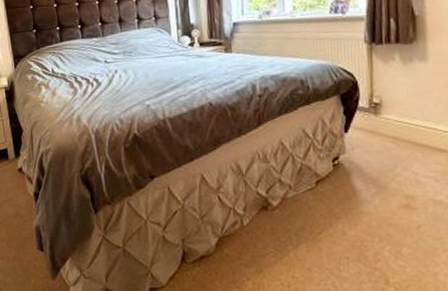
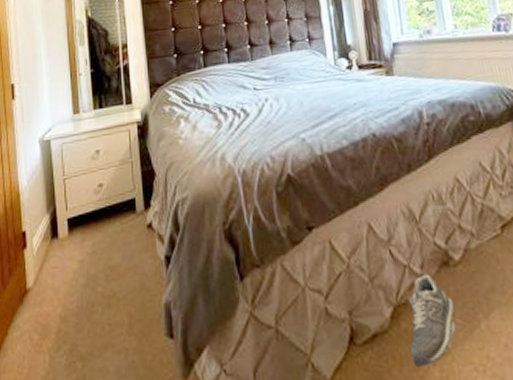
shoe: none [230,215,270,280] -> present [408,274,456,367]

